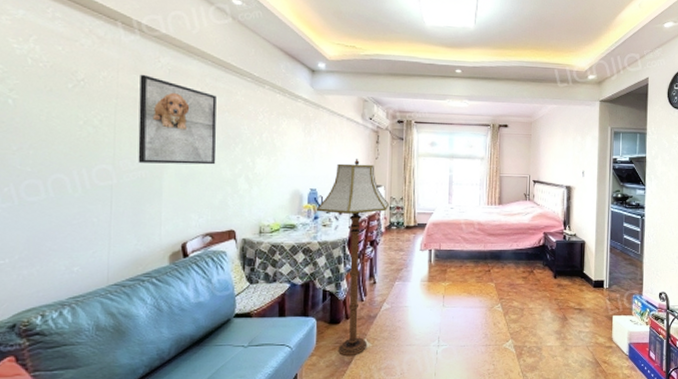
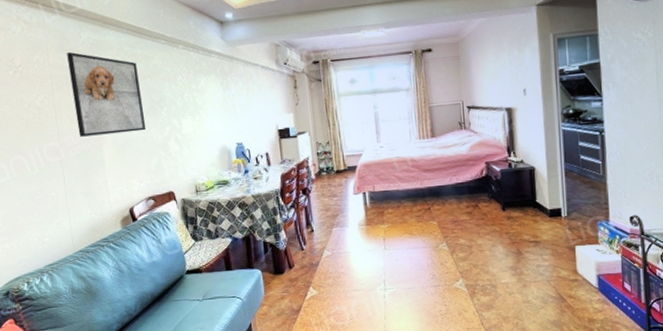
floor lamp: present [316,159,389,357] -> none [245,107,316,305]

